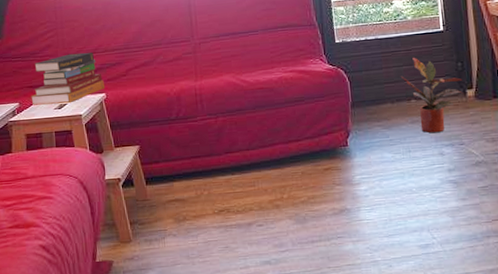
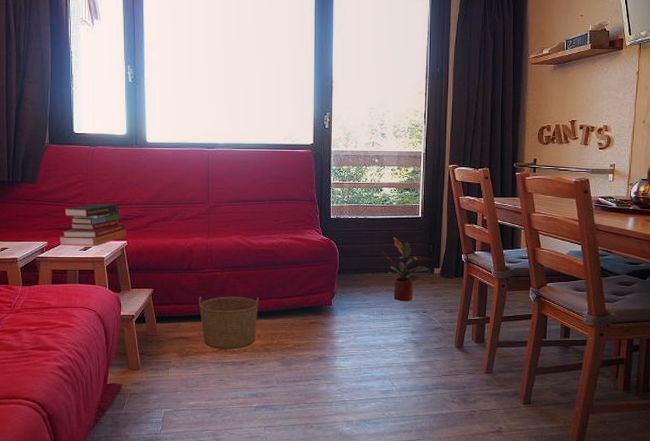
basket: none [191,144,262,210] -> present [198,296,259,349]

